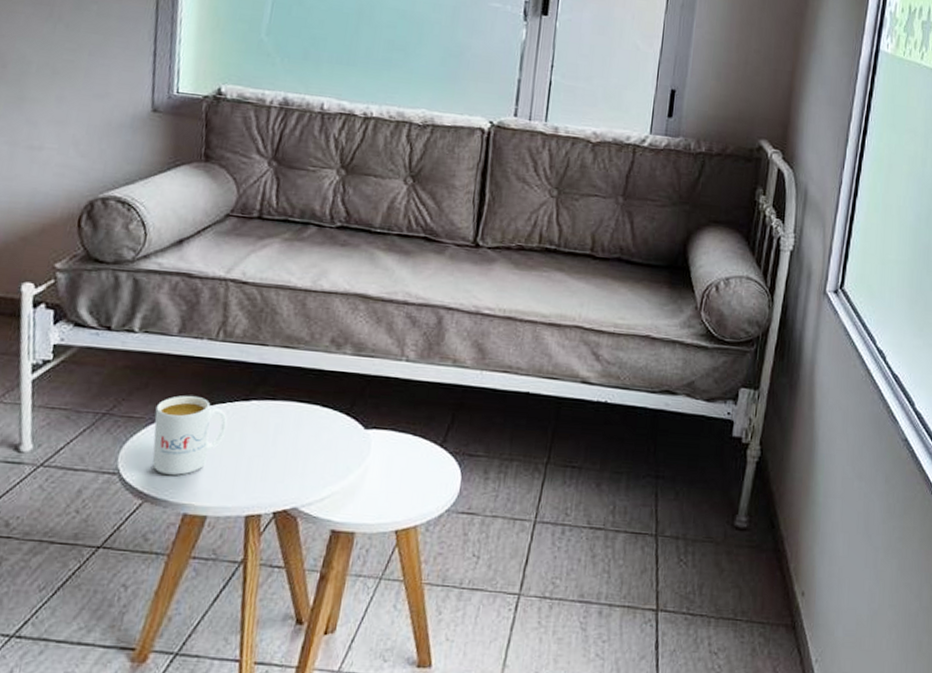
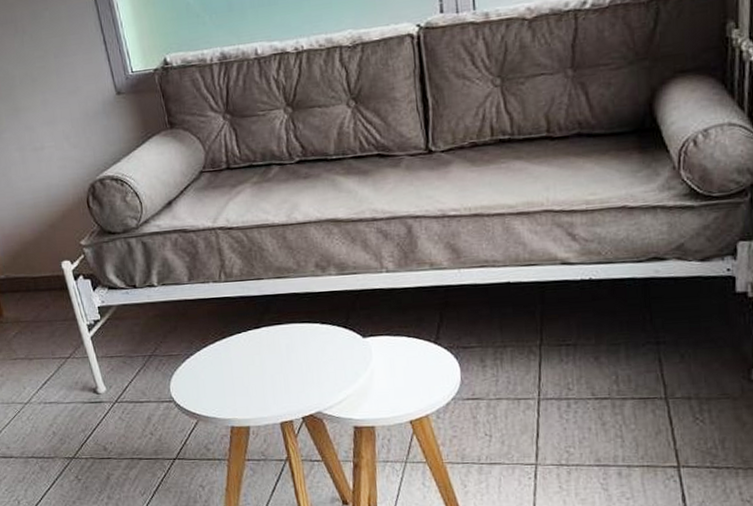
mug: present [152,395,228,475] -> none [187,330,248,397]

